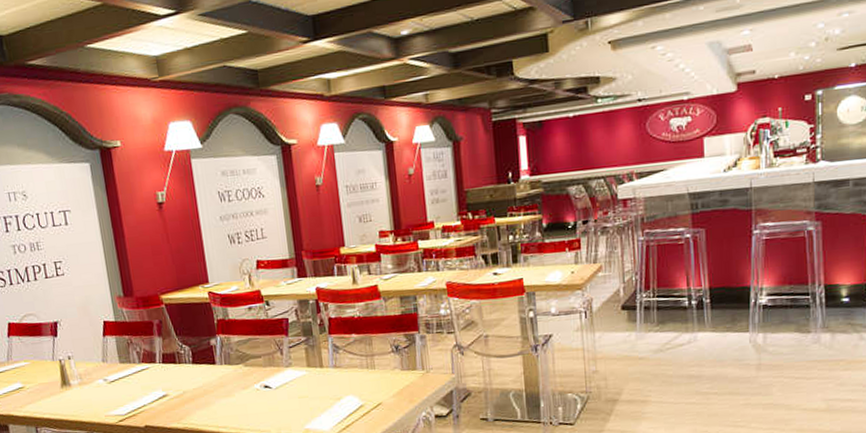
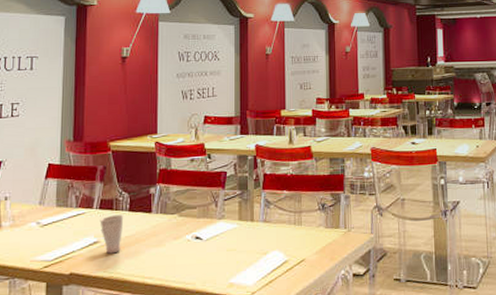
cup: none [165,367,191,406] -> present [100,214,123,254]

